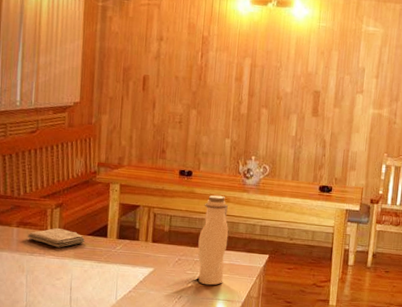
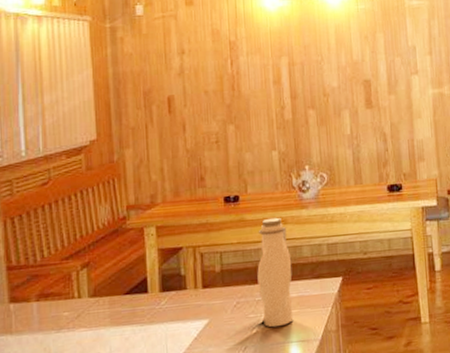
washcloth: present [28,227,86,248] -> none [51,292,123,317]

